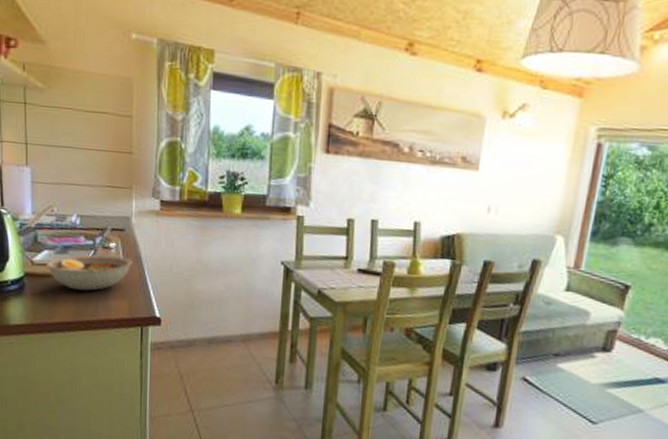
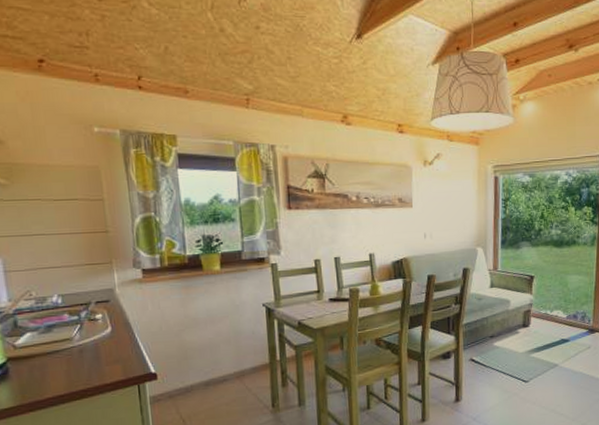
bowl: present [45,254,133,291] -> none [29,325,122,365]

